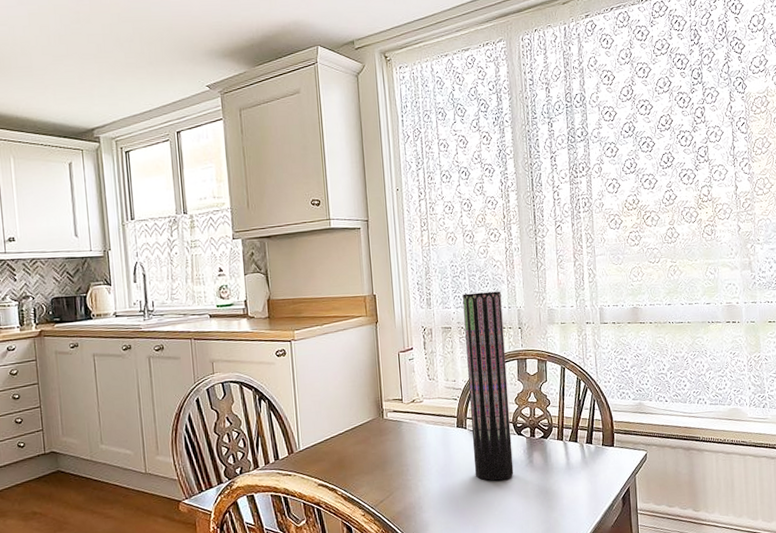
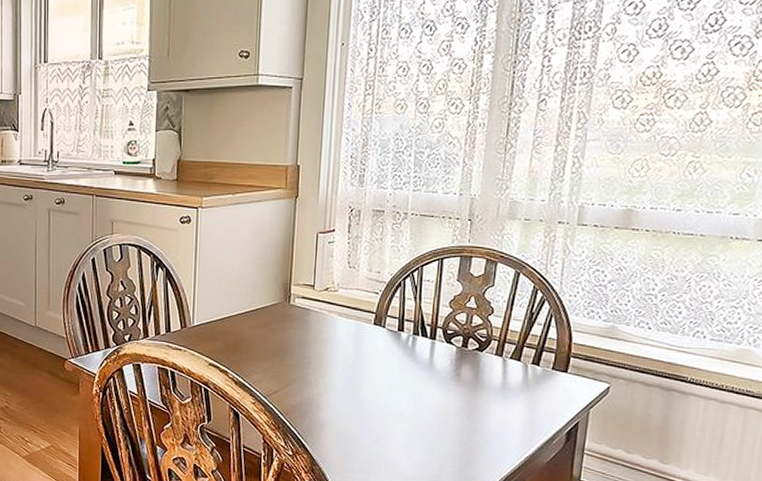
cylinder: present [462,291,514,481] -> none [387,173,453,390]

